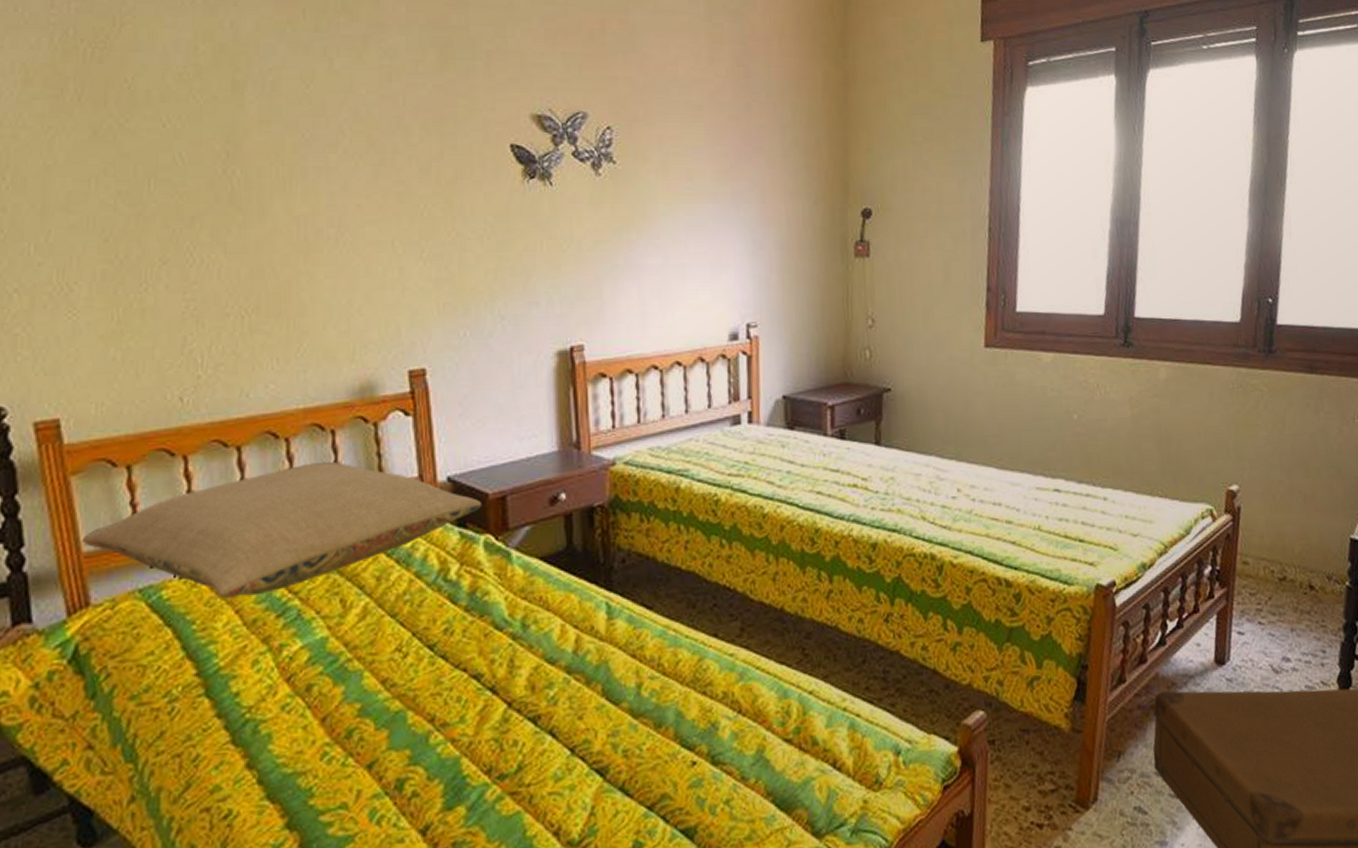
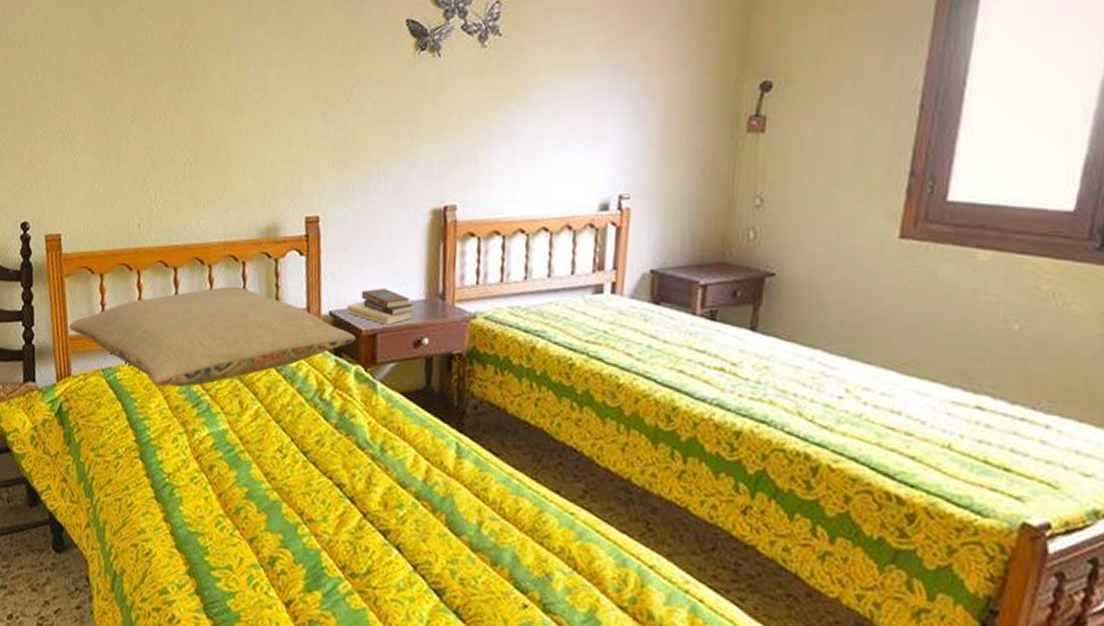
books: none [467,444,545,484] -> present [346,288,413,325]

